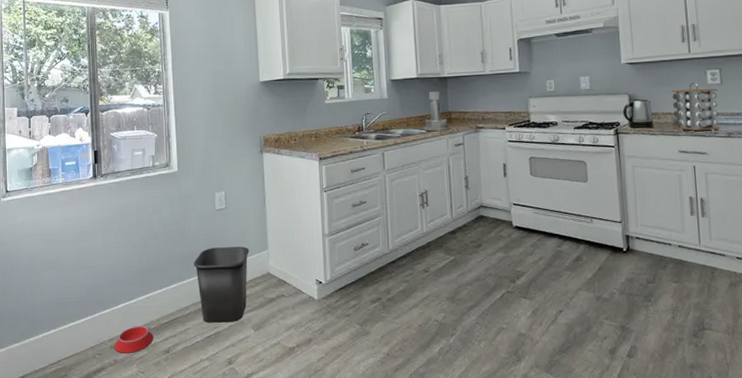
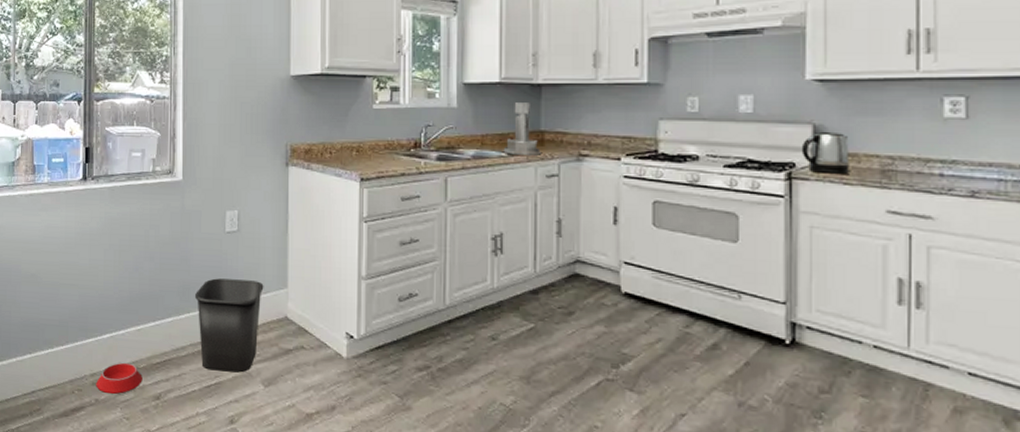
spice rack: present [672,82,720,132] -> none [882,112,960,186]

